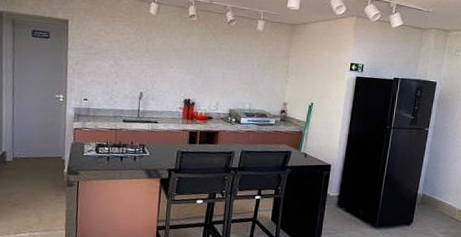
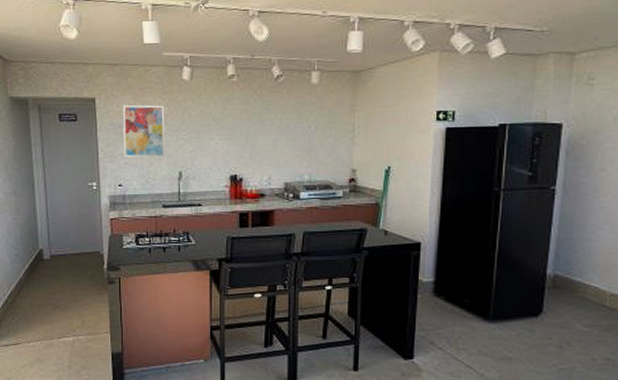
wall art: none [91,29,131,78] -> present [123,104,165,157]

